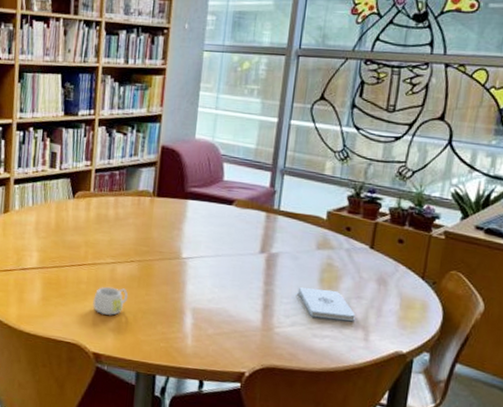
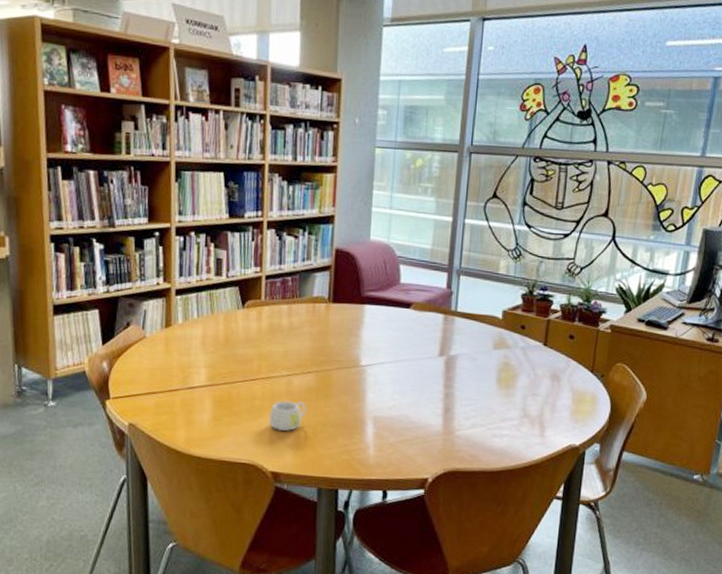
notepad: present [297,287,355,322] -> none [476,388,532,419]

